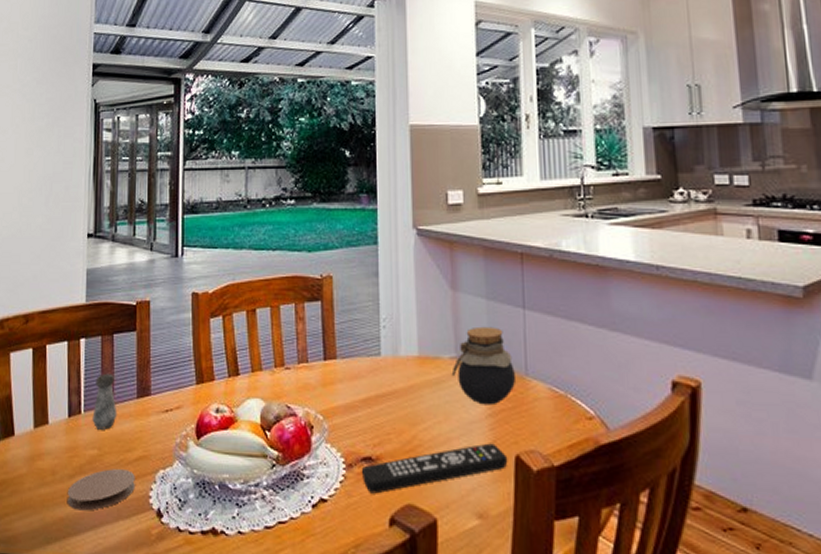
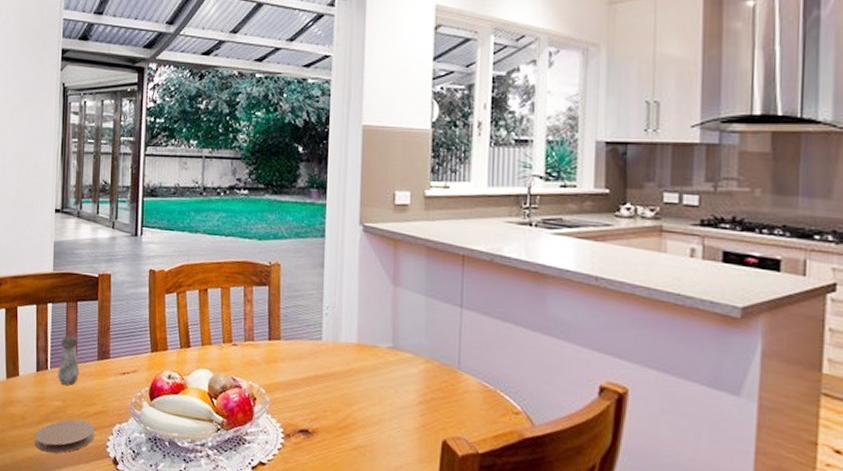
remote control: present [361,443,508,494] -> none [298,427,435,462]
jar: present [451,326,517,406] -> none [387,321,449,394]

